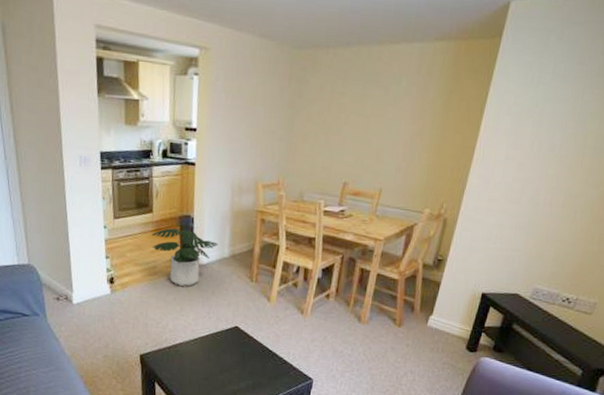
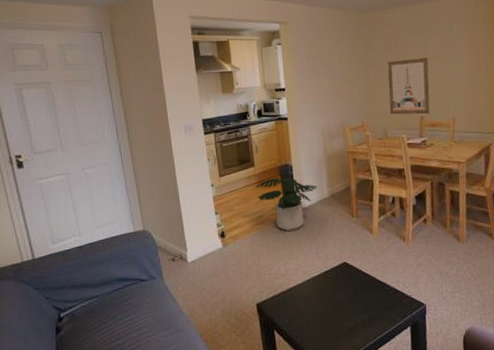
wall art: none [310,112,365,181] -> present [388,58,430,115]

